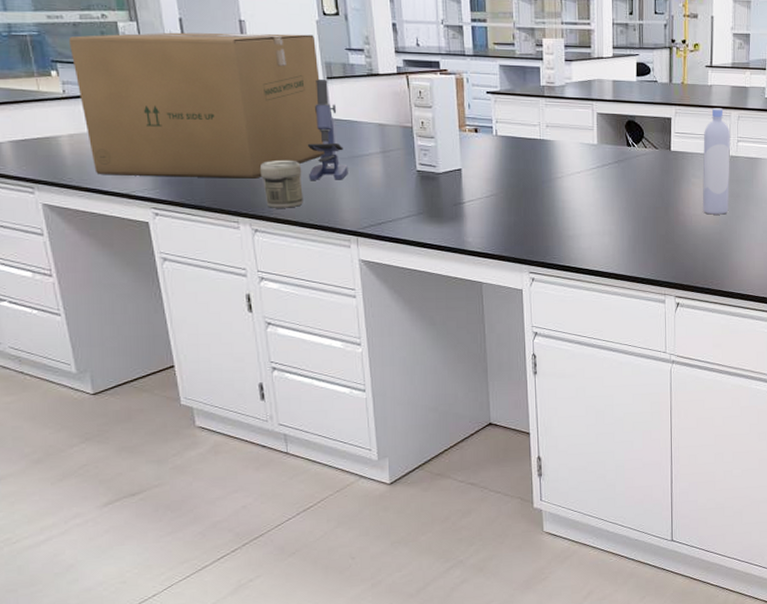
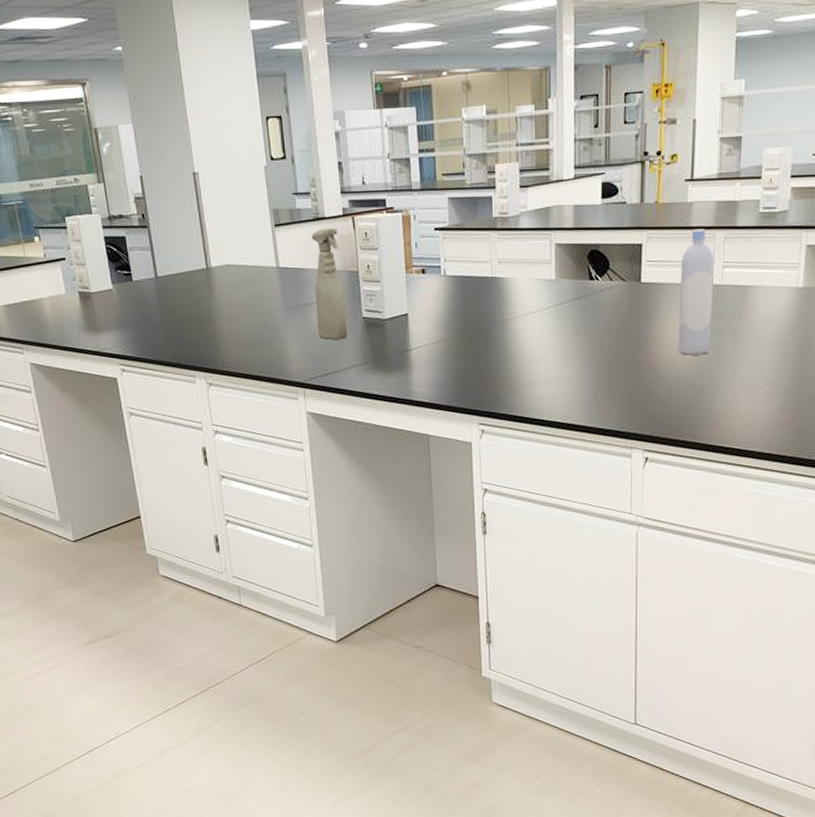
box: present [68,32,325,179] -> none [48,181,273,334]
jar: present [259,159,303,208] -> none [213,311,253,361]
microscope: present [307,79,348,180] -> none [256,227,295,332]
spray bottle: none [364,84,401,190] -> present [311,227,347,340]

